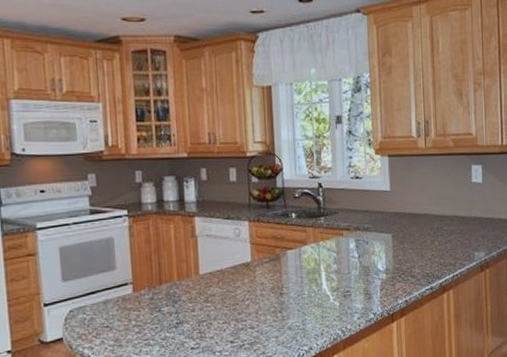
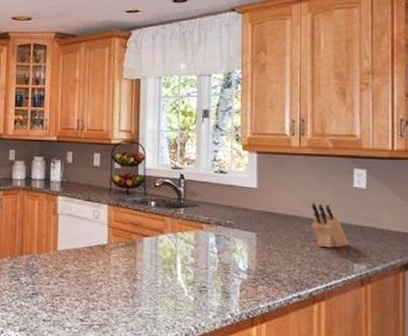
knife block: none [438,200,470,241] -> present [312,203,348,248]

